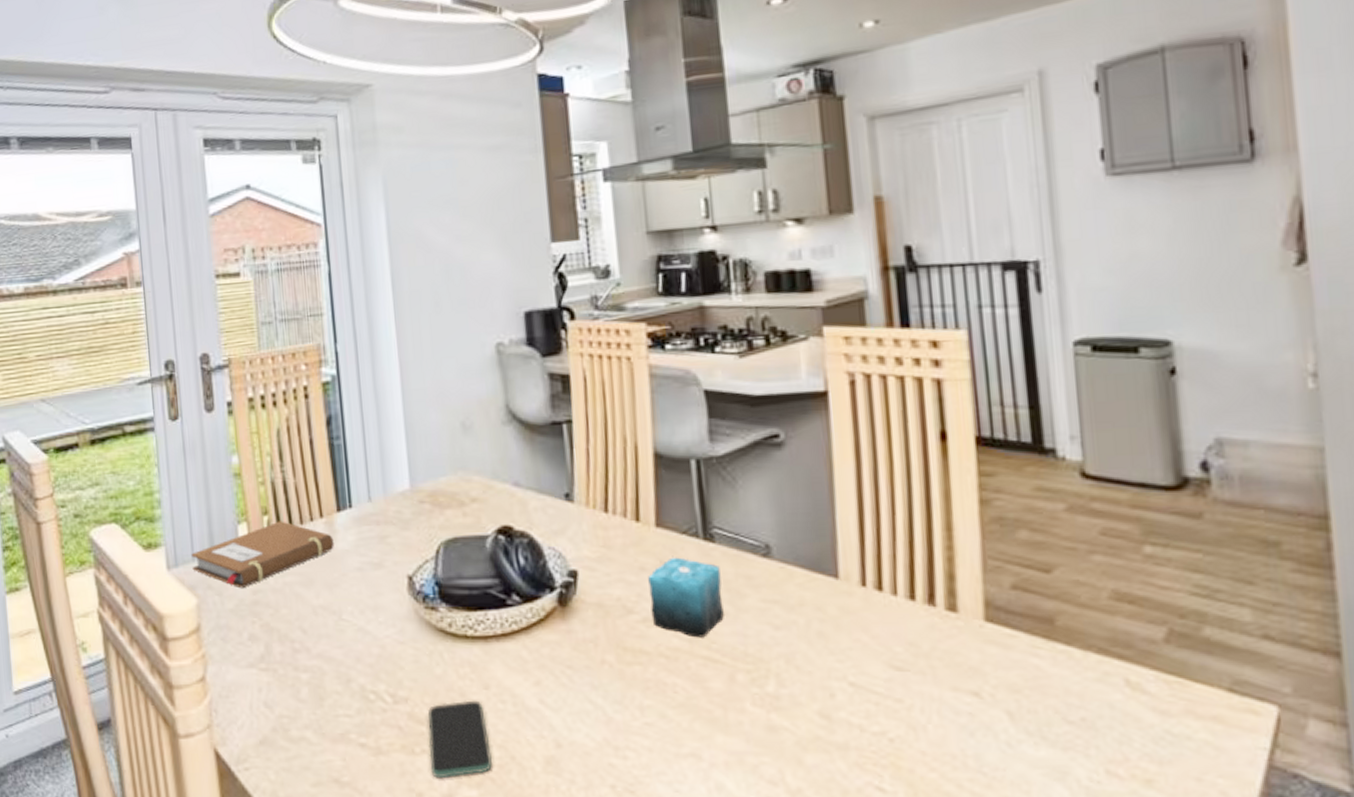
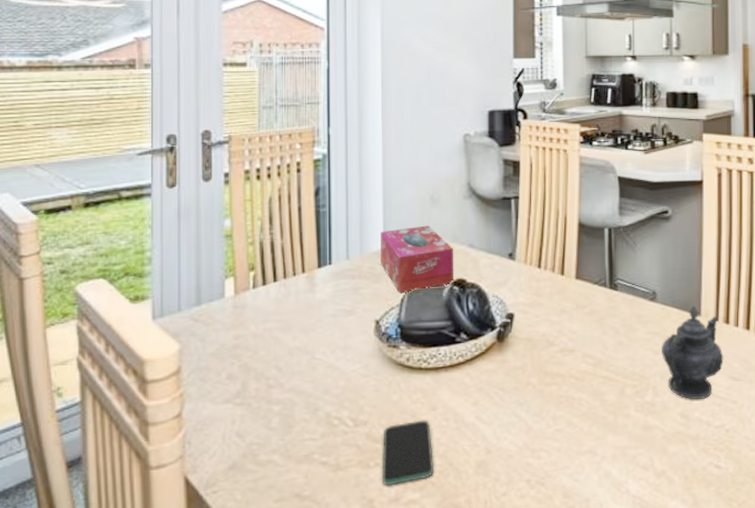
notebook: present [191,521,334,589] -> none [178,276,313,335]
tissue box: none [404,459,499,544] -> present [380,225,454,294]
candle: present [648,555,724,638] -> none [567,301,620,363]
teapot: none [784,565,879,694] -> present [662,306,724,399]

